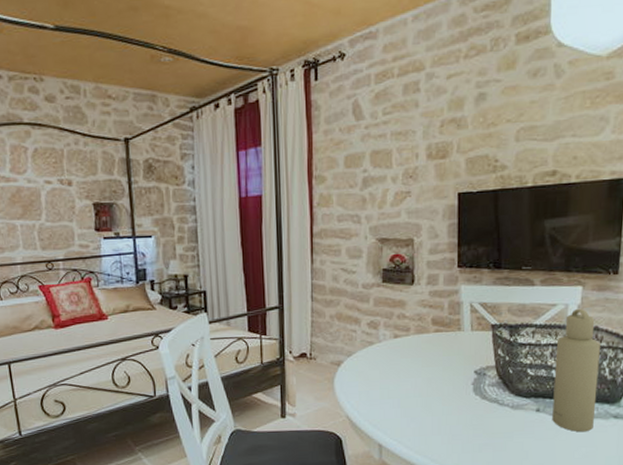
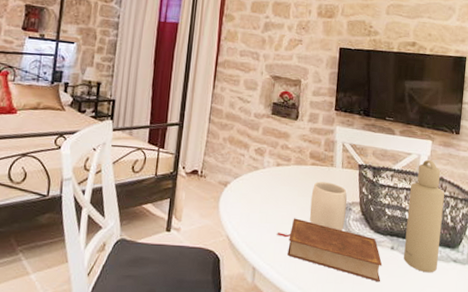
book: none [402,390,527,447] -> present [277,218,383,282]
mug: none [437,348,481,399] -> present [309,181,347,231]

